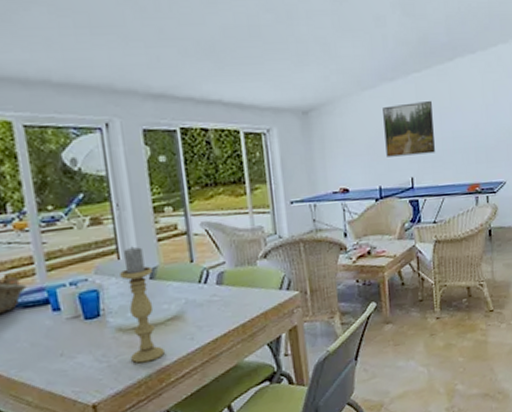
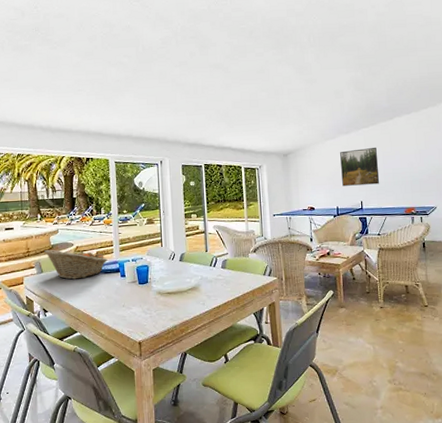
candle holder: present [120,246,165,364] -> none [162,239,186,317]

